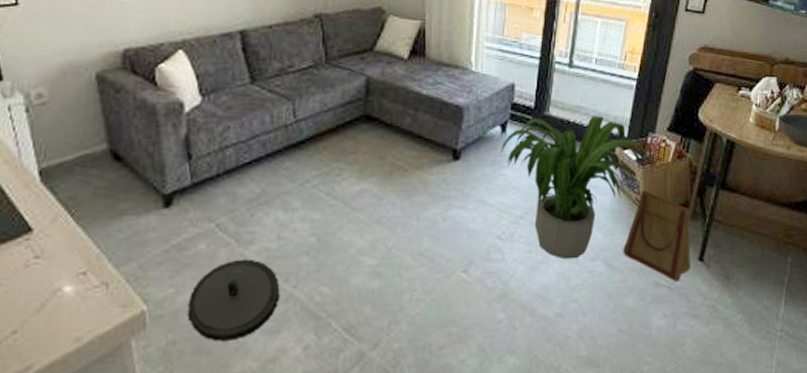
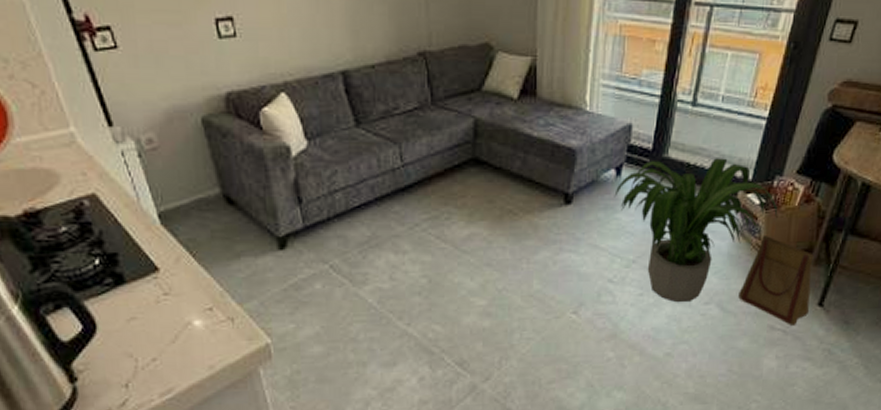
robot vacuum: present [187,259,280,342] -> none [308,298,395,372]

